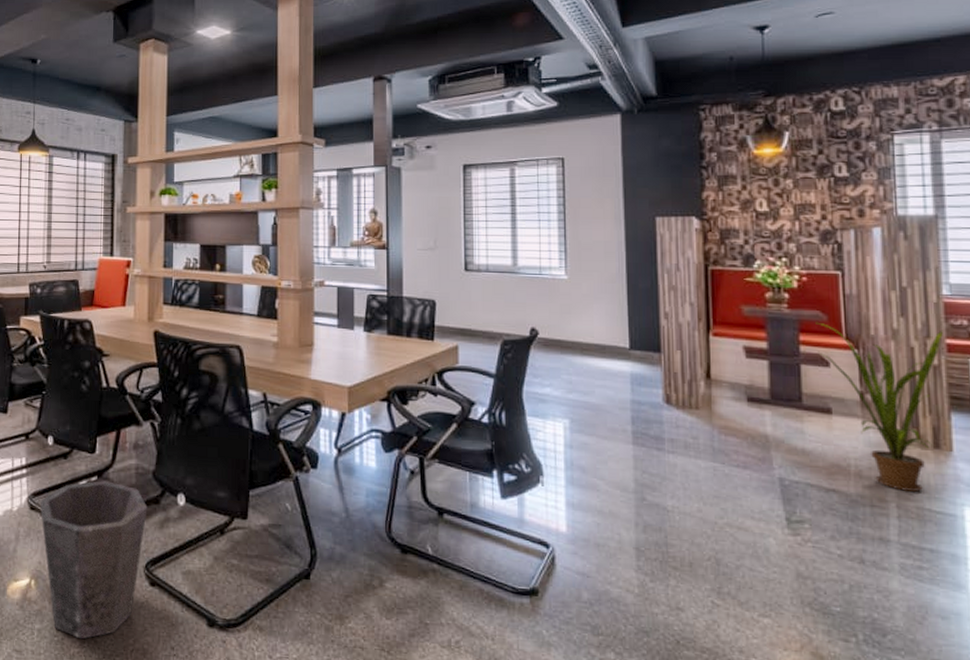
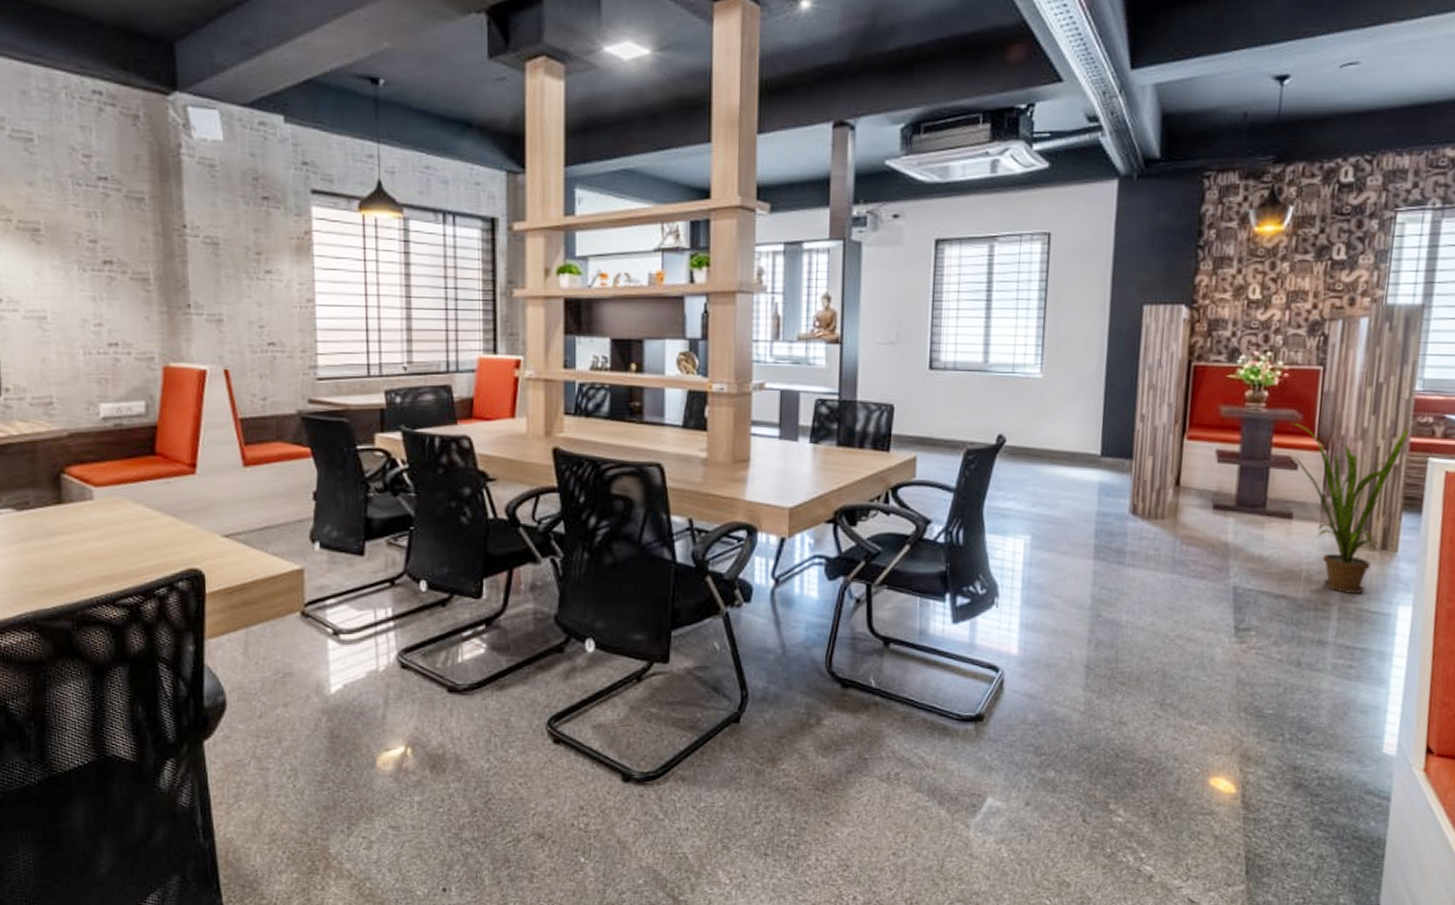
waste bin: present [40,481,148,640] -> none [413,630,549,808]

